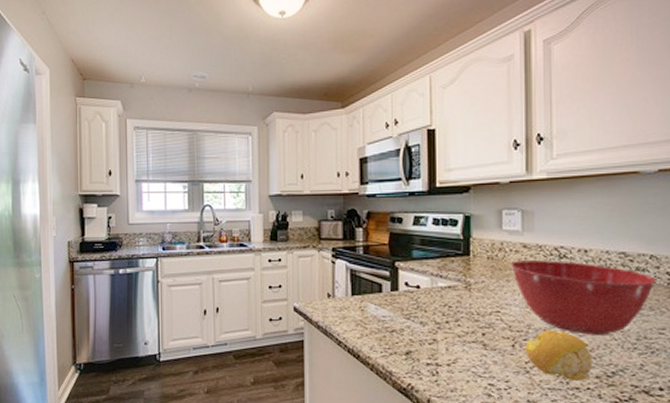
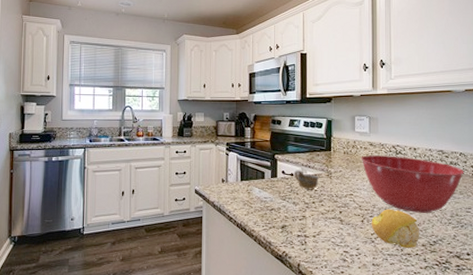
cup: none [420,280,454,306] -> present [293,170,319,190]

